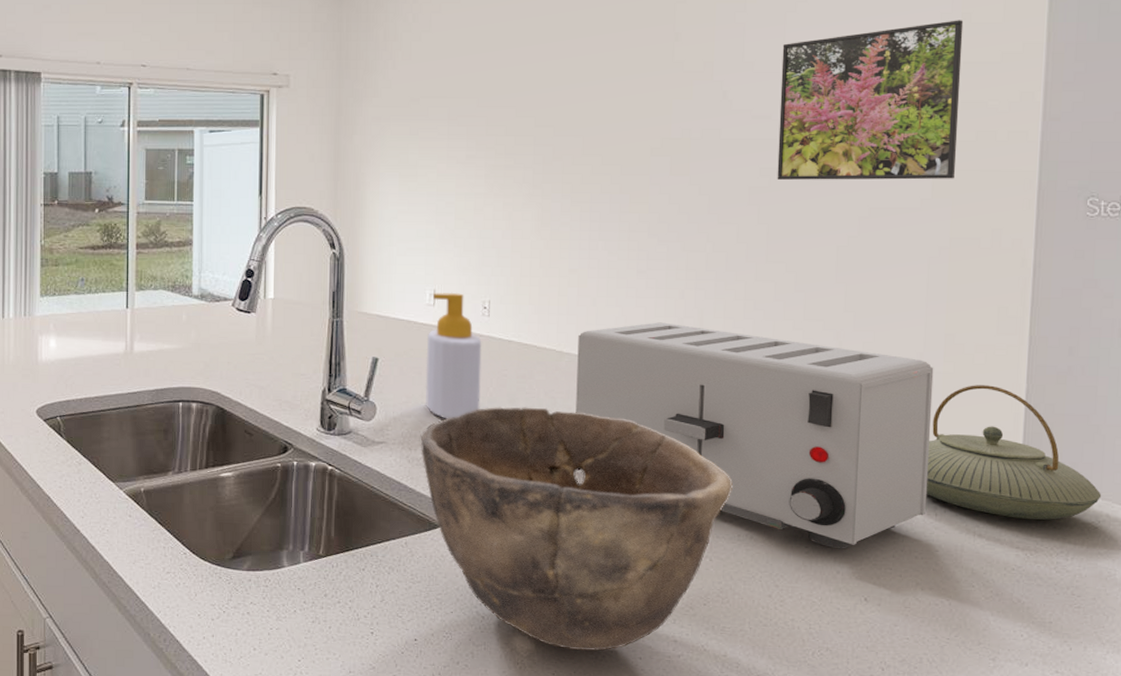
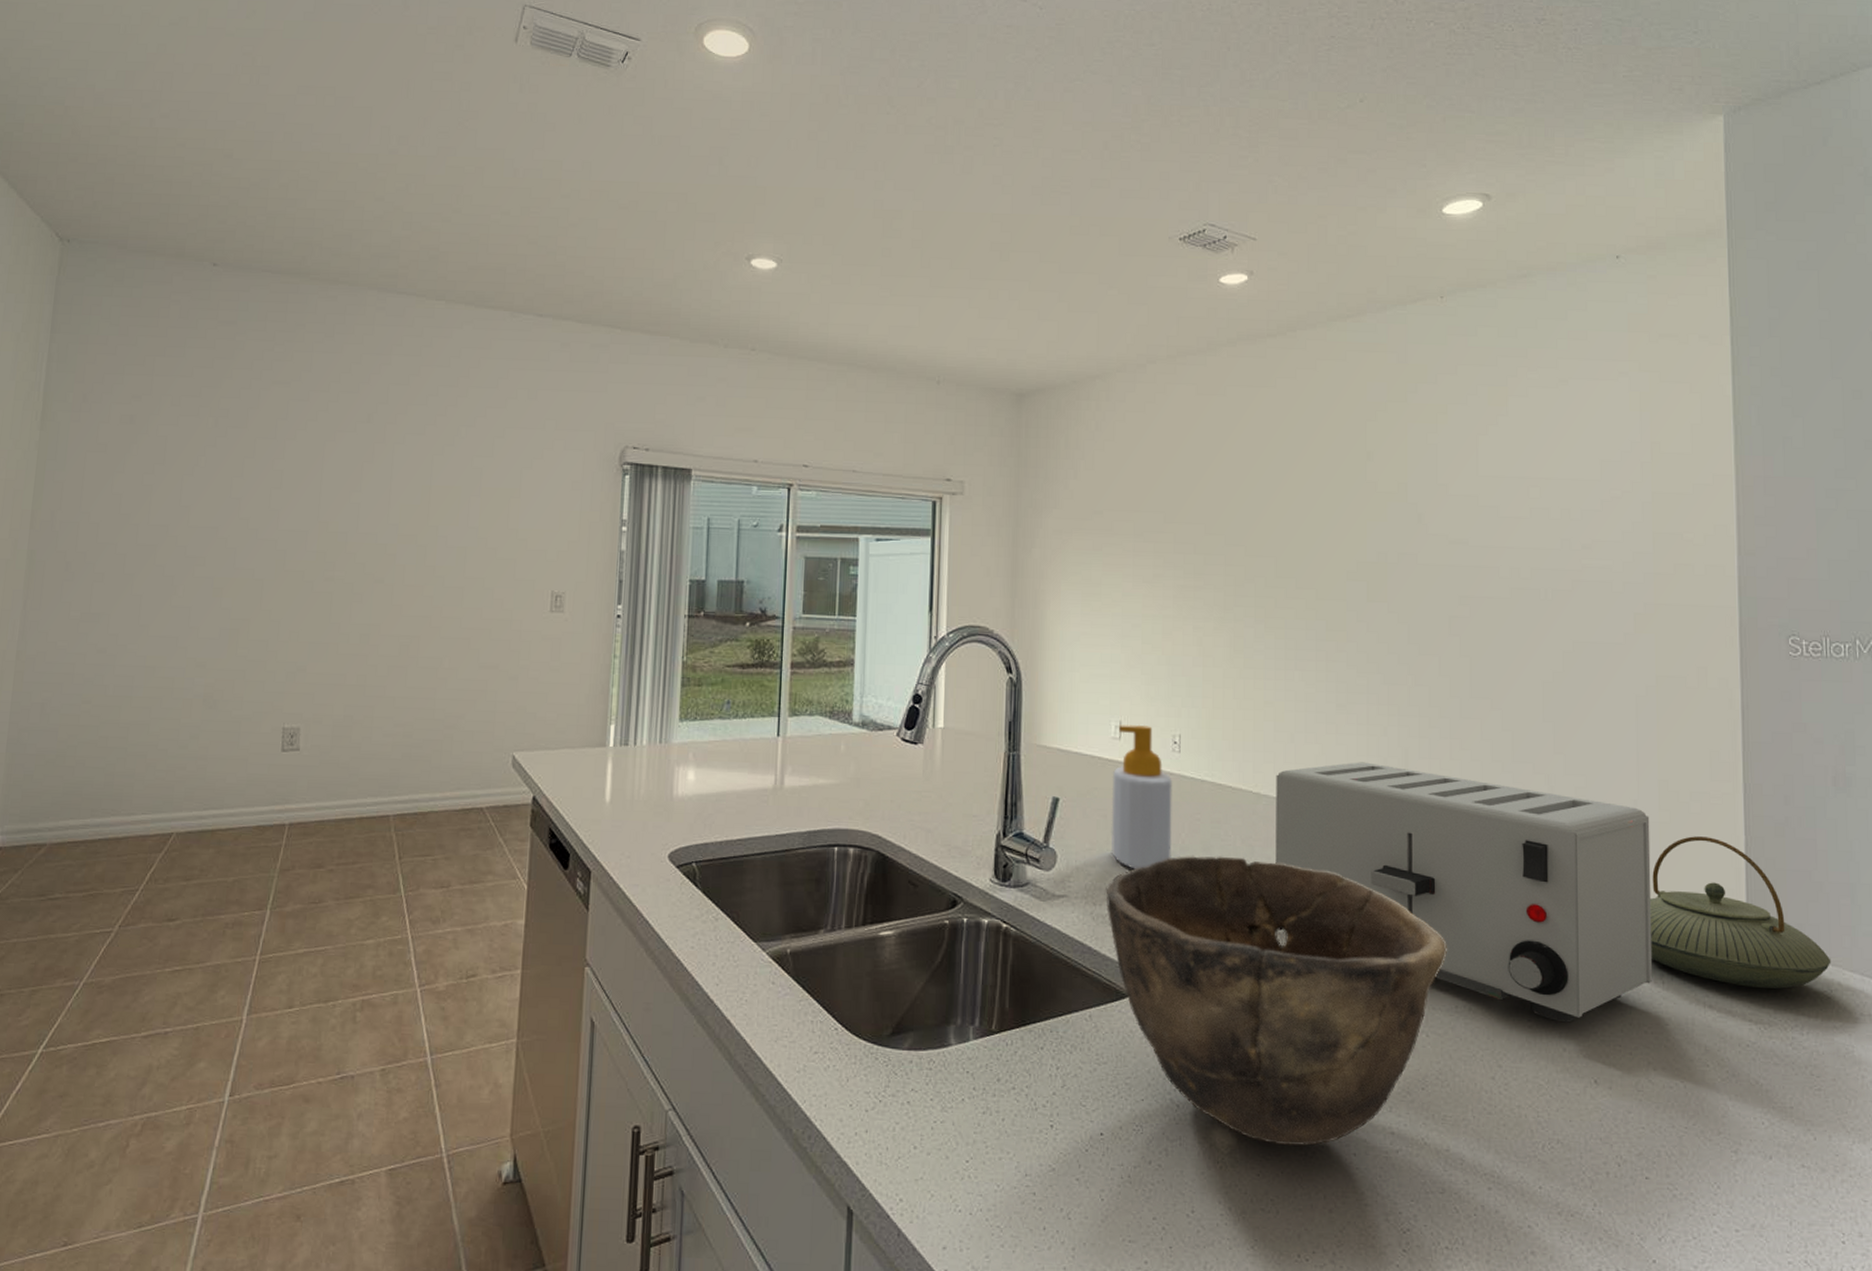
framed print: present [777,20,964,180] -> none [1476,449,1657,613]

